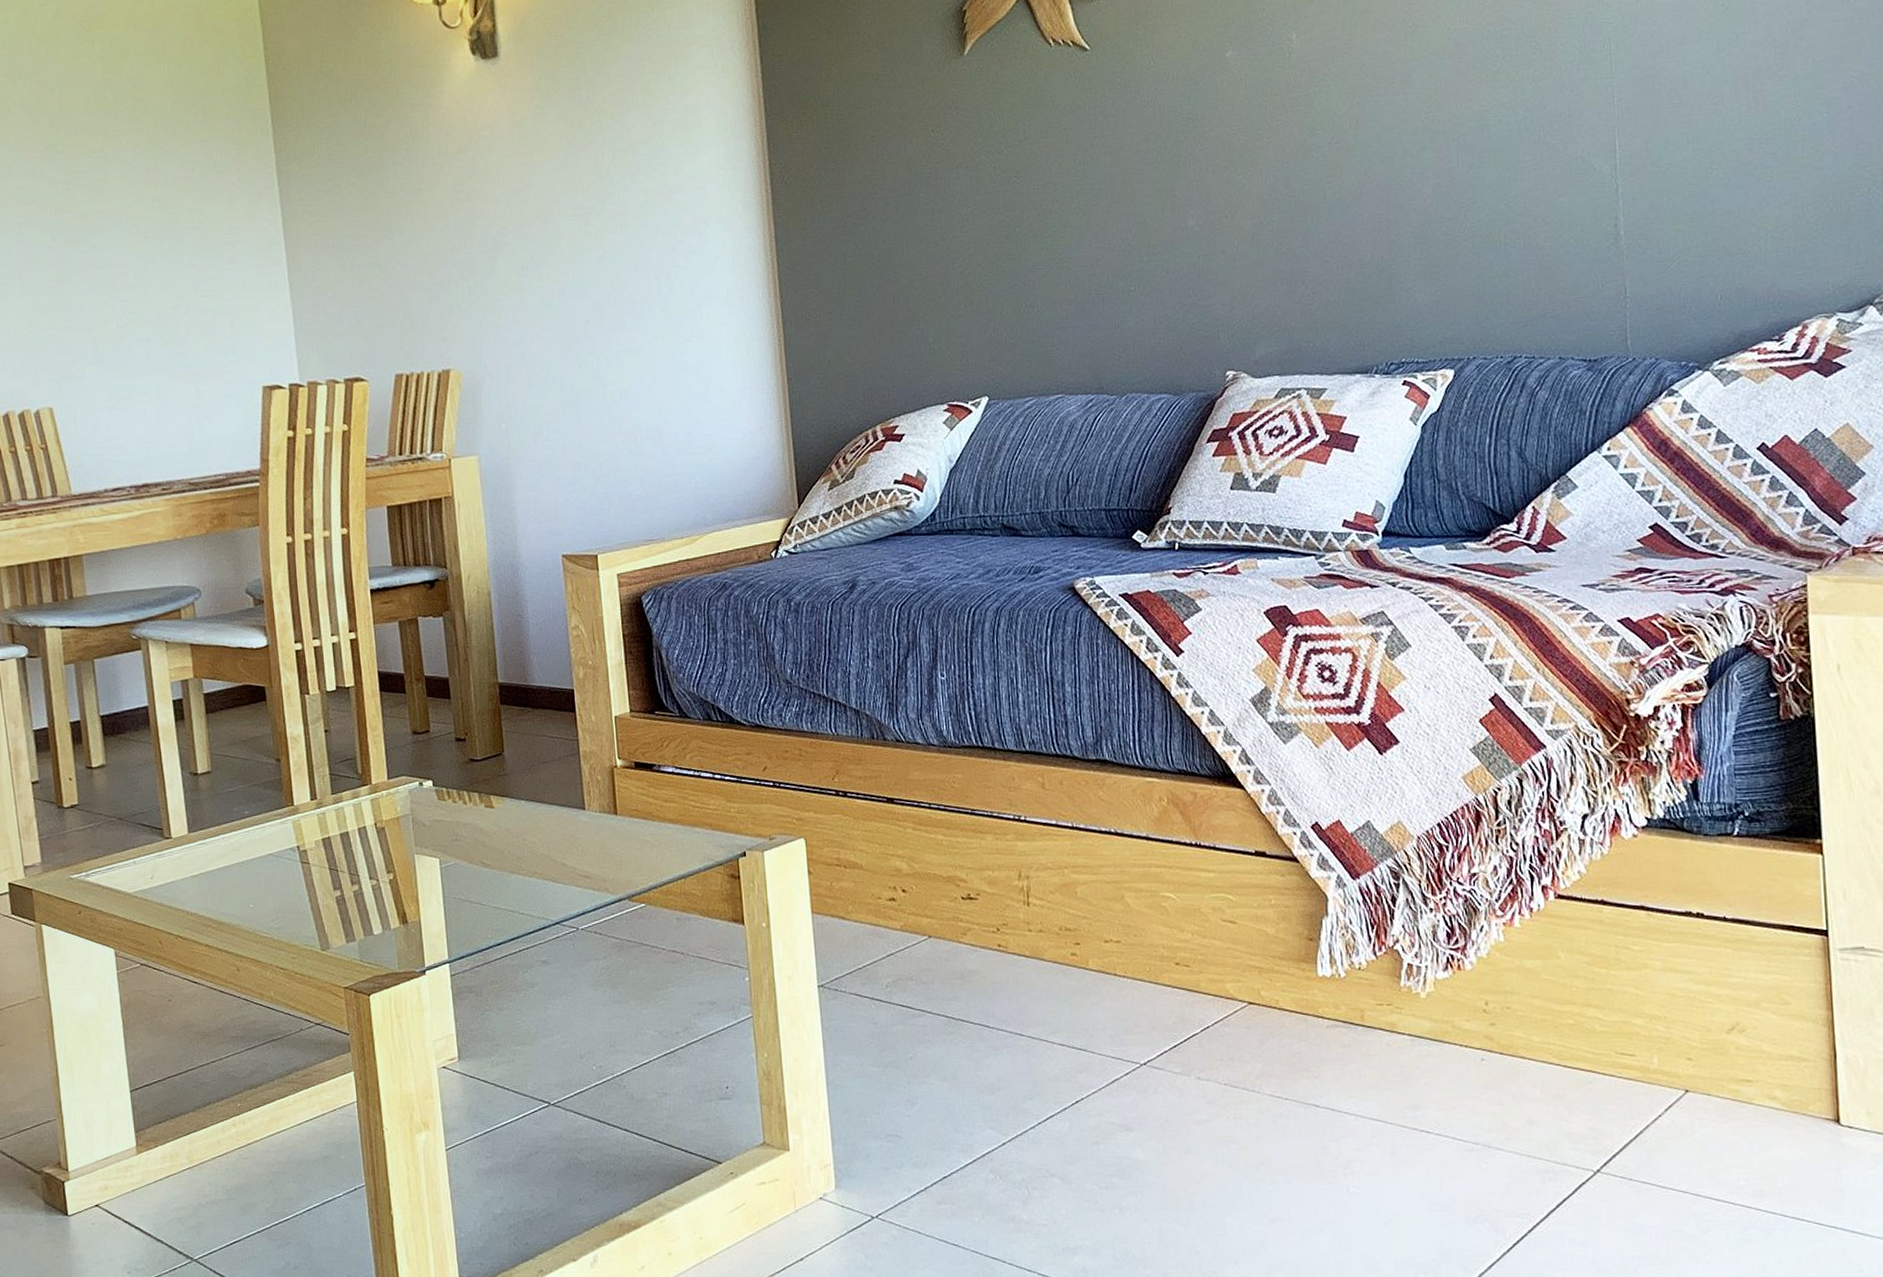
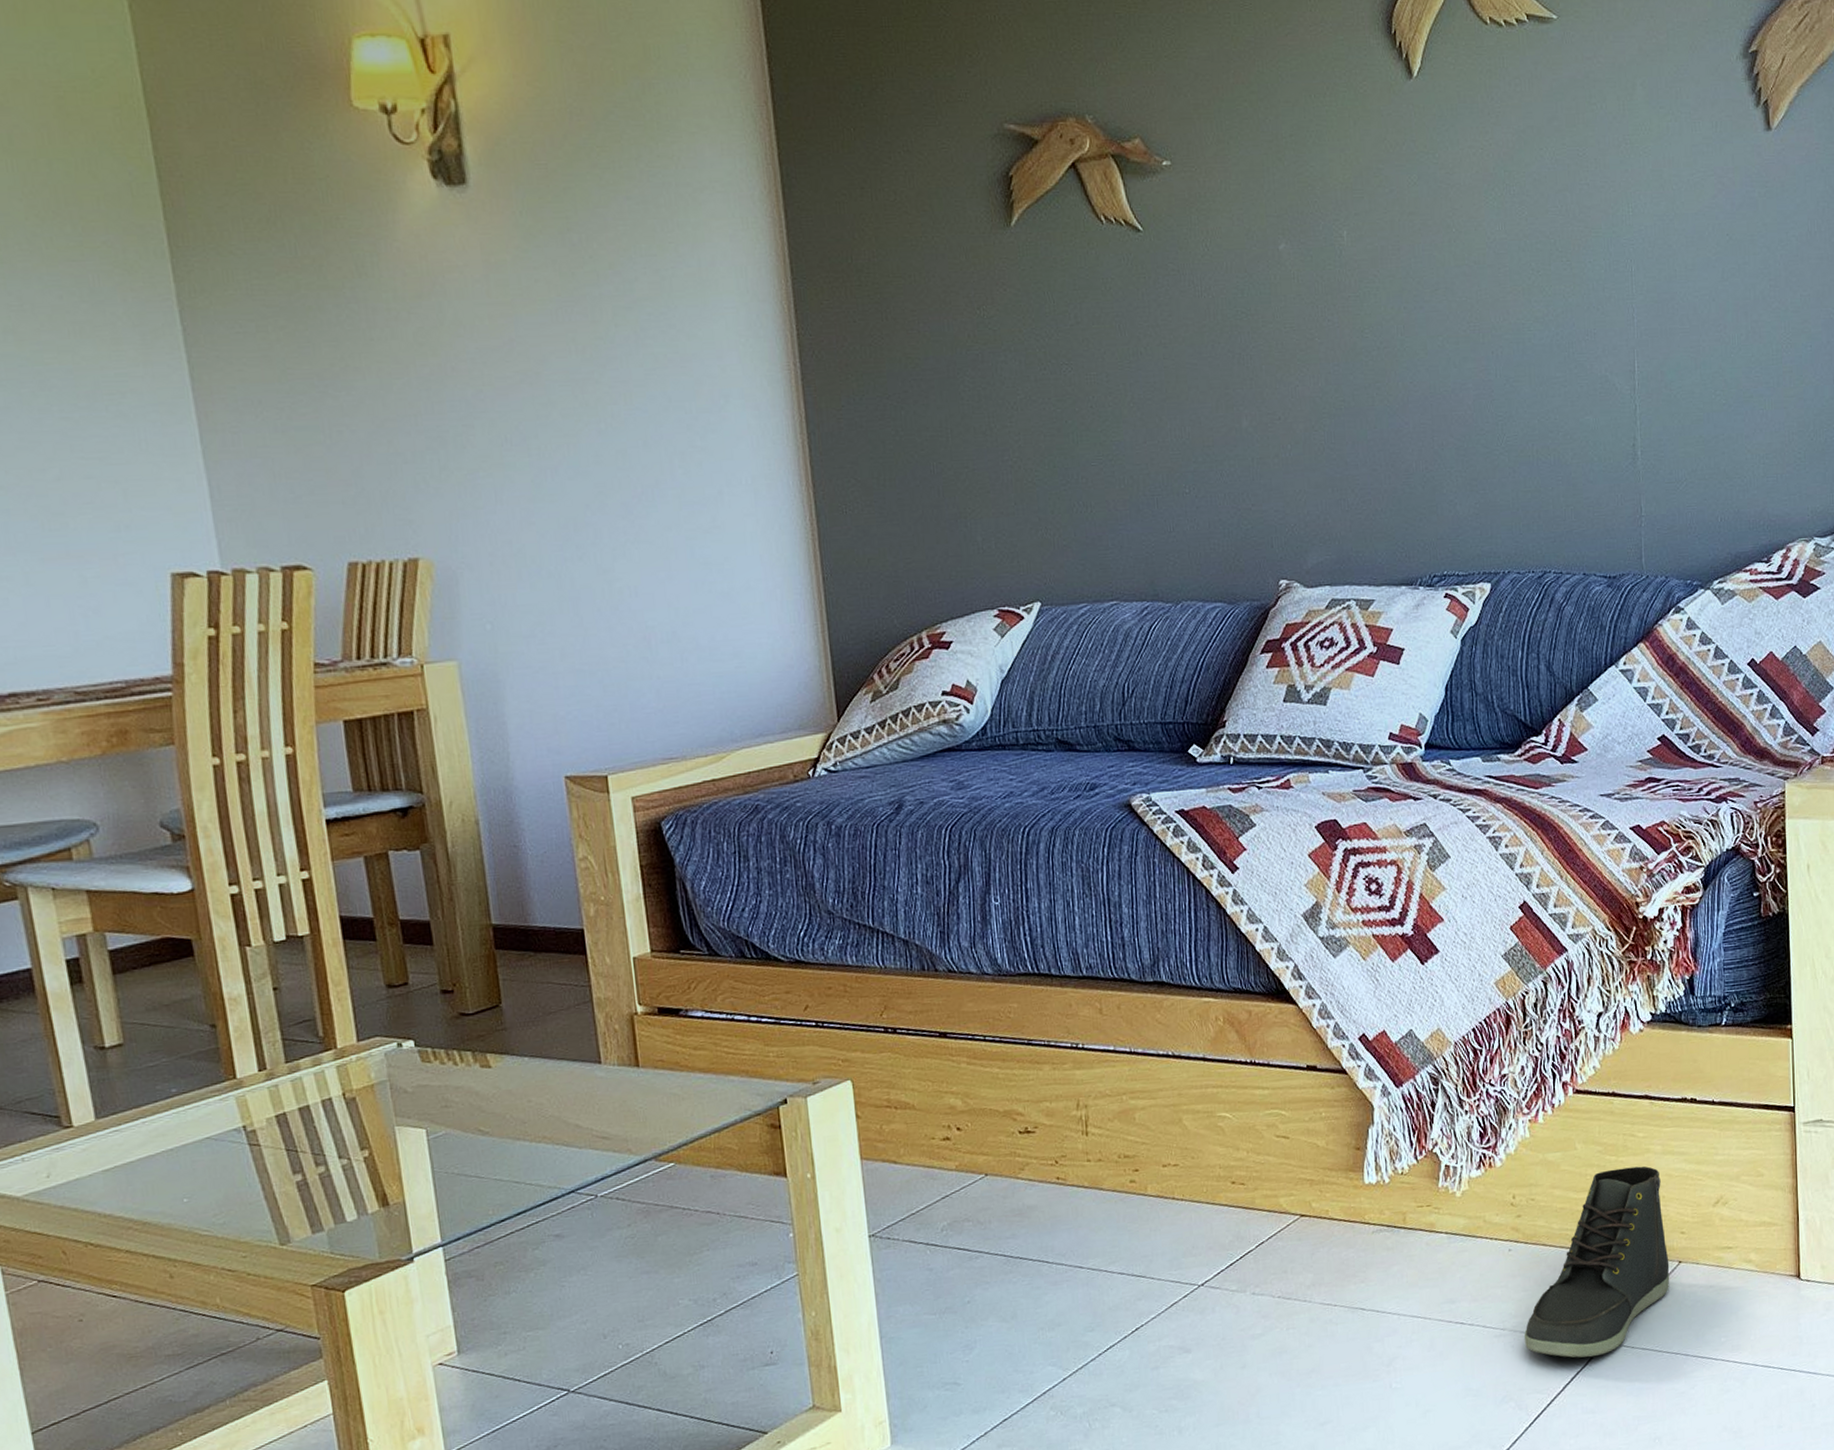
sneaker: none [1501,982,1675,1185] -> present [1525,1166,1670,1358]

